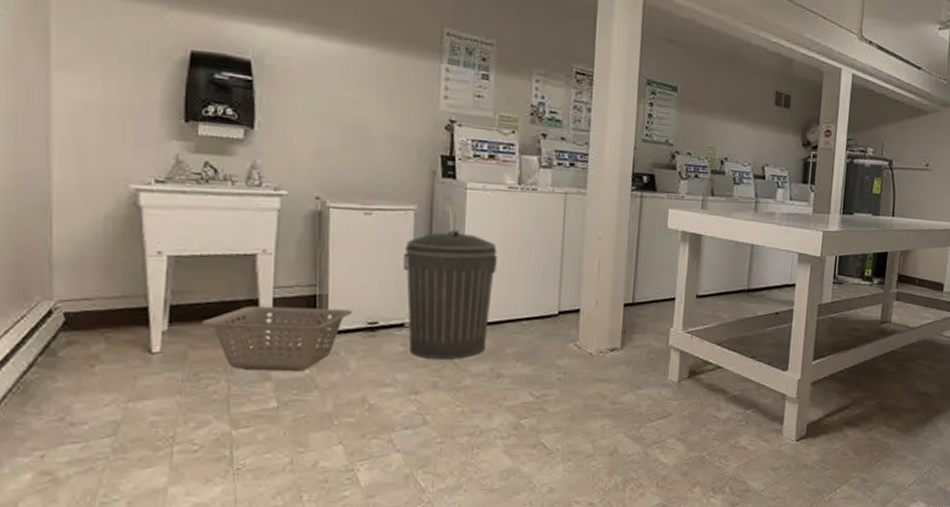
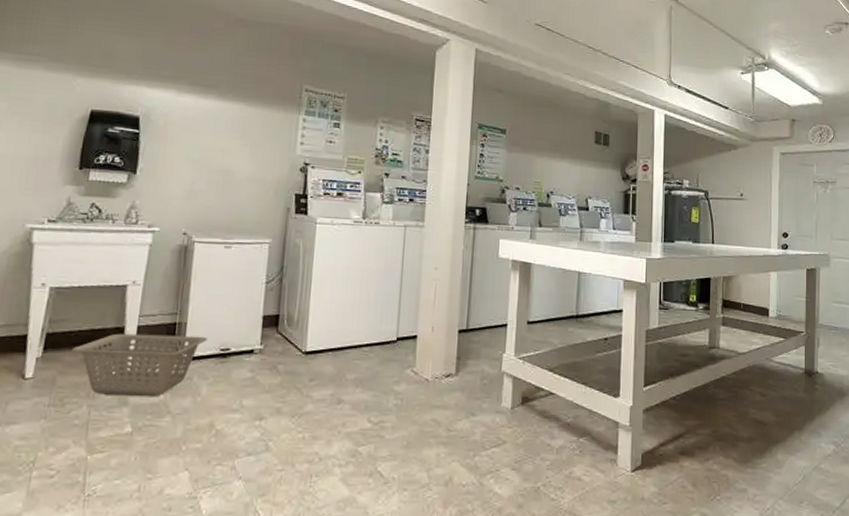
trash can: present [403,229,499,360] -> none [256,260,343,386]

